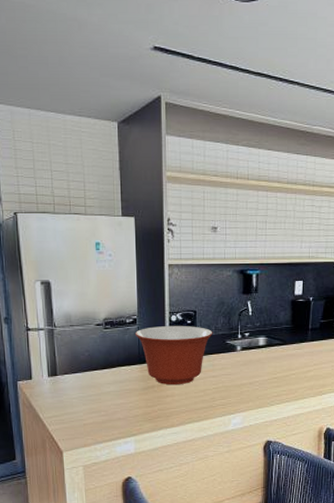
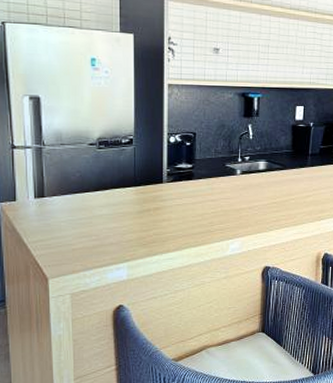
mixing bowl: present [134,326,213,385] -> none [130,147,213,209]

